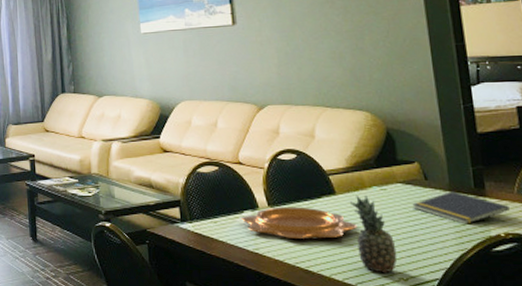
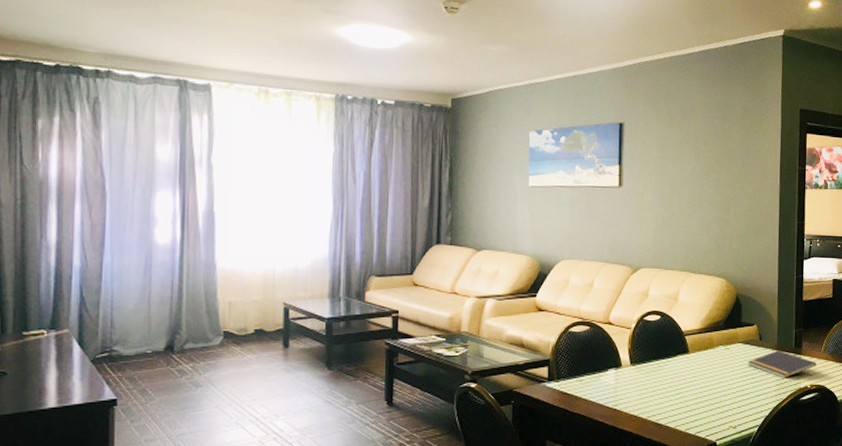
decorative bowl: present [240,207,357,240] -> none [604,365,703,395]
fruit: present [349,196,398,273] -> none [699,354,731,423]

